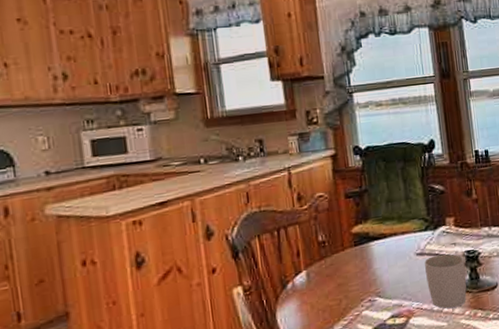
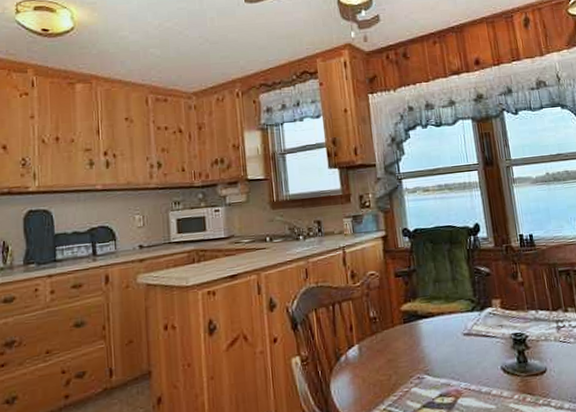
mug: present [425,253,467,309] -> none [472,335,515,392]

